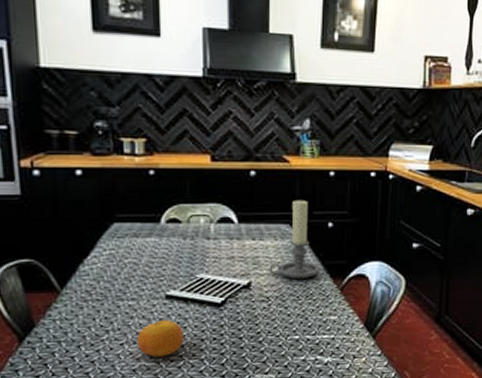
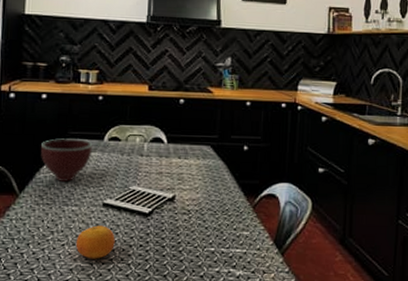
bowl: none [80,223,147,273] -> present [40,138,93,182]
candle holder: present [269,199,320,280] -> none [191,125,235,196]

